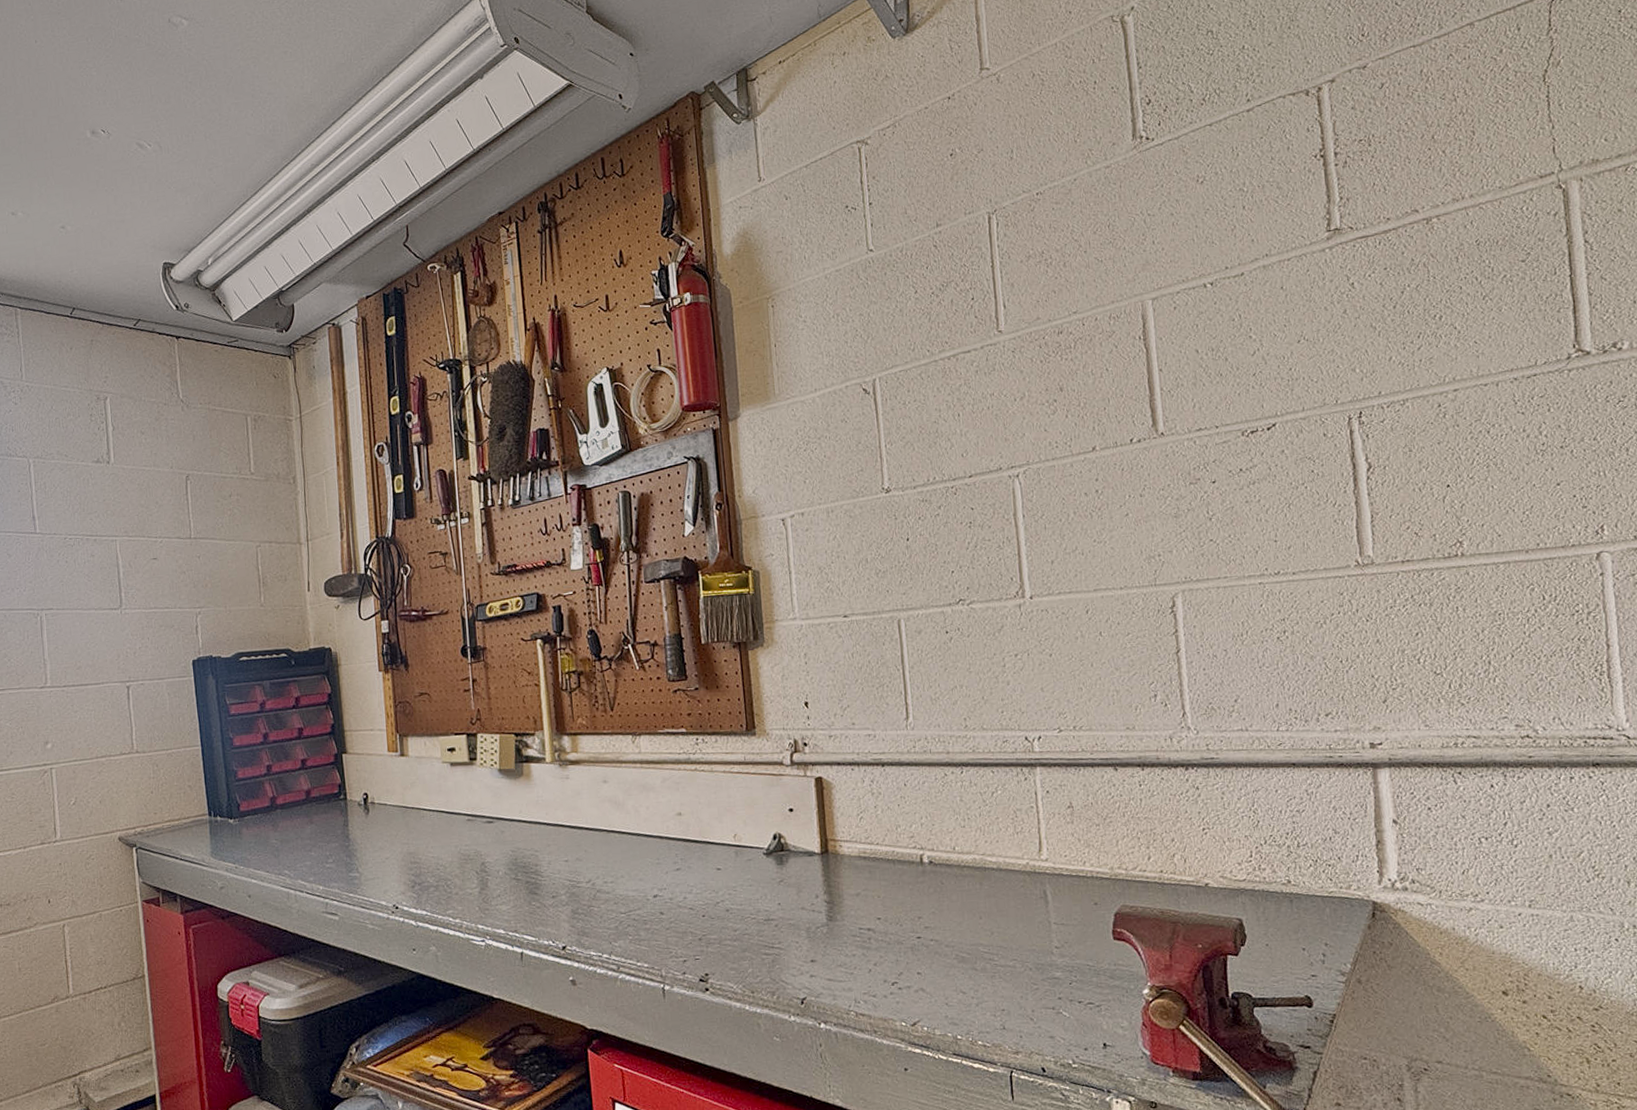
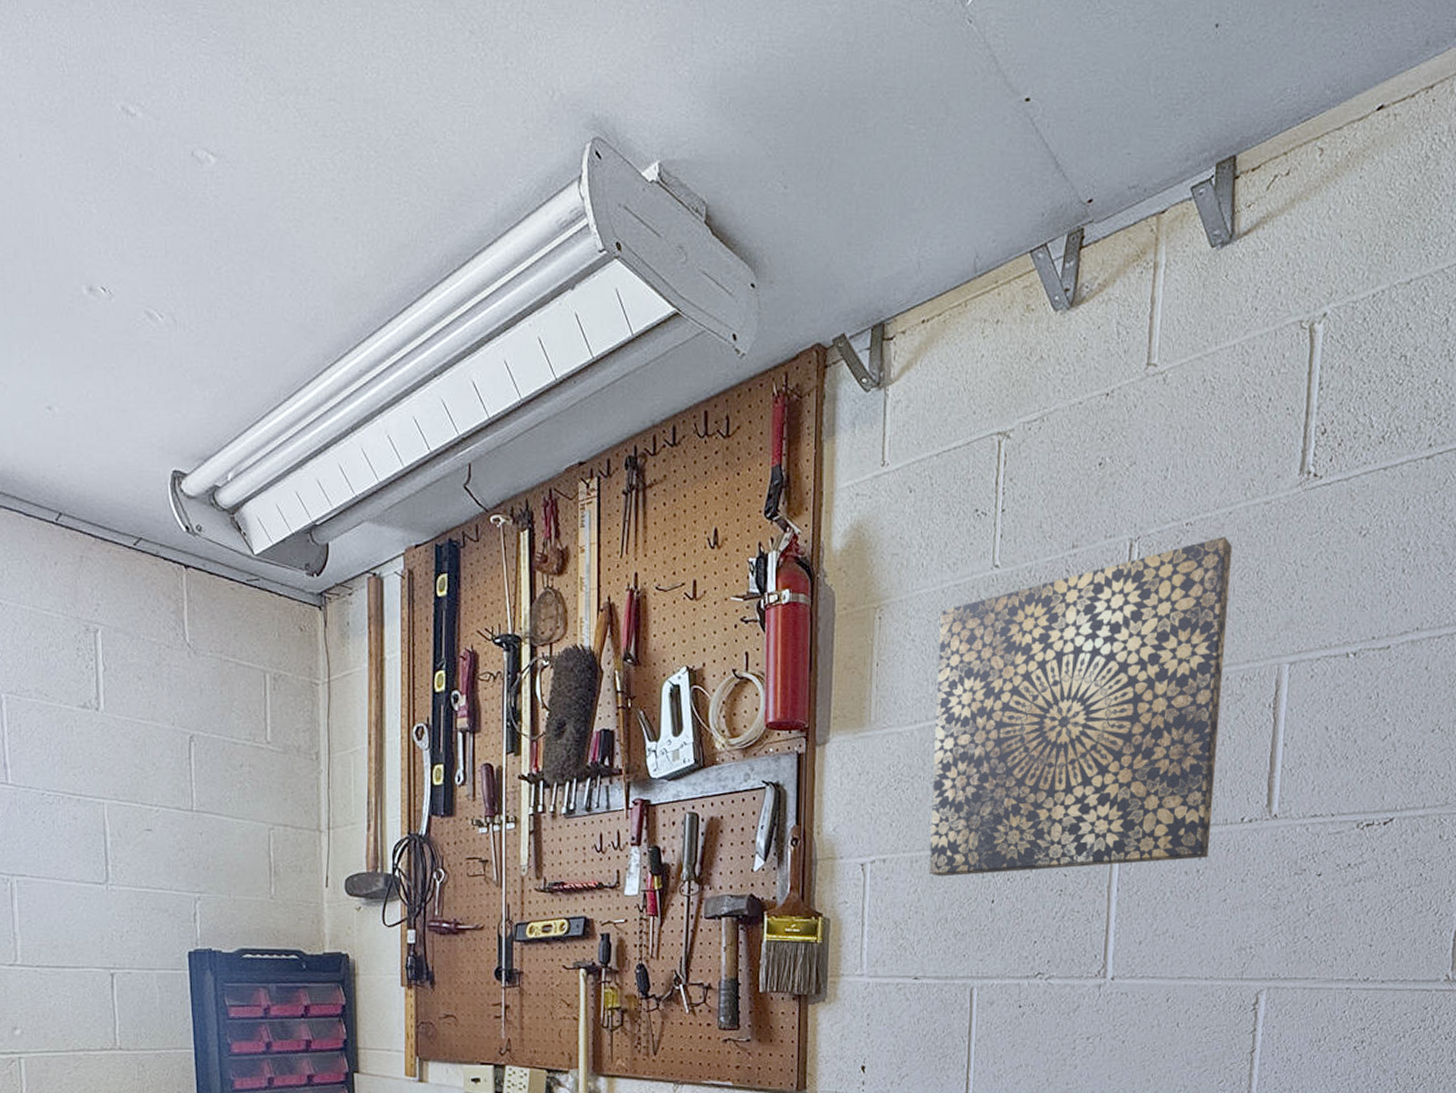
wall art: none [826,200,1105,523] -> present [929,537,1233,877]

